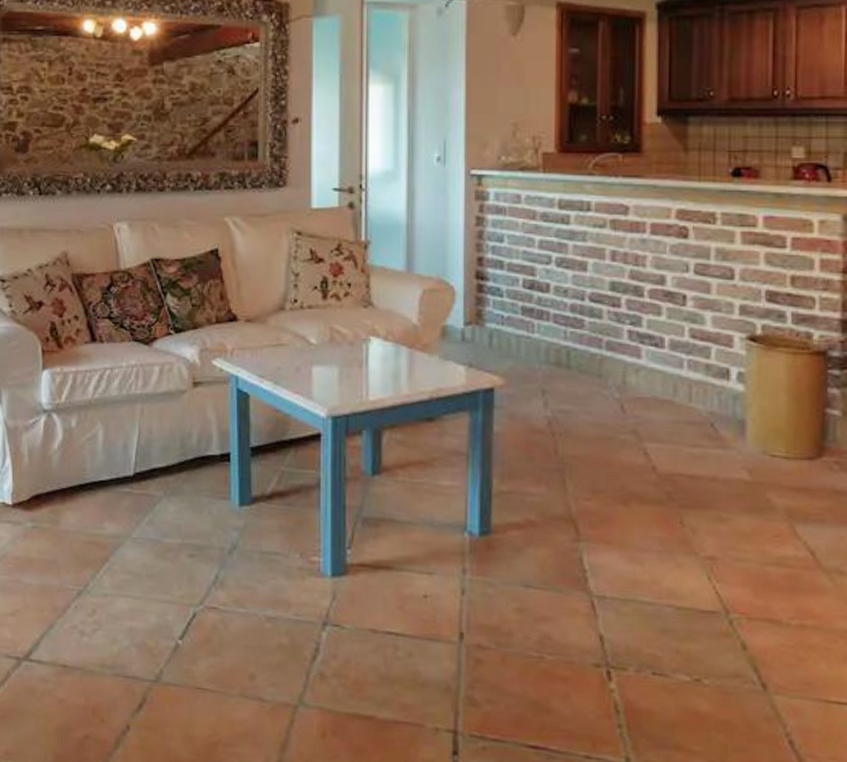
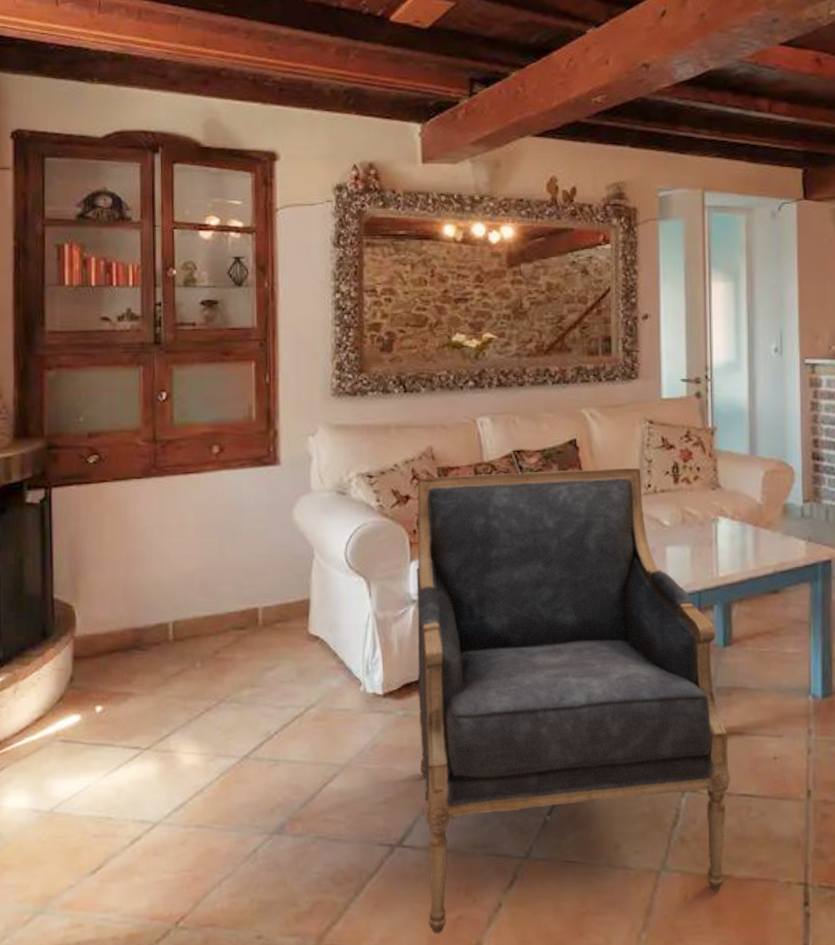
armchair: none [47,280,376,752] -> present [416,467,730,934]

